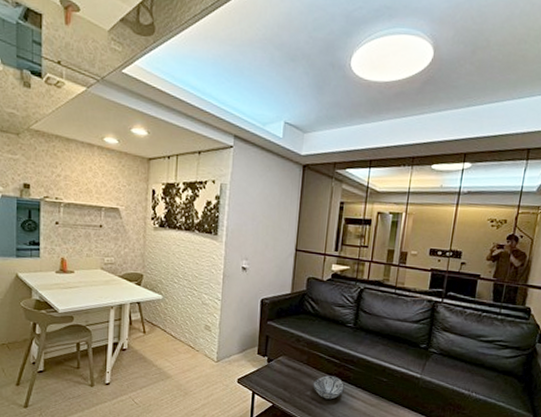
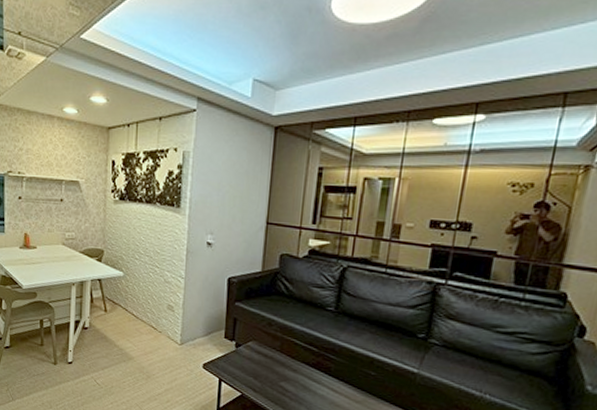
decorative bowl: present [313,375,345,400] -> none [287,365,325,393]

